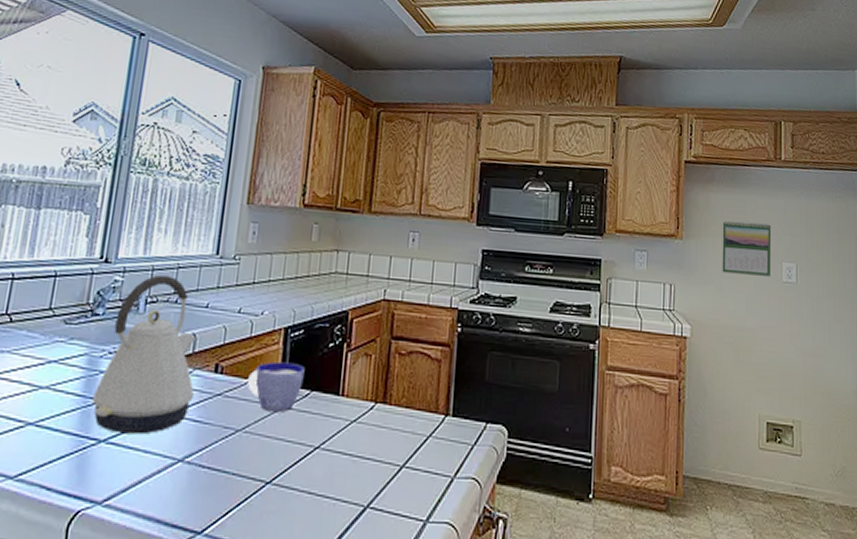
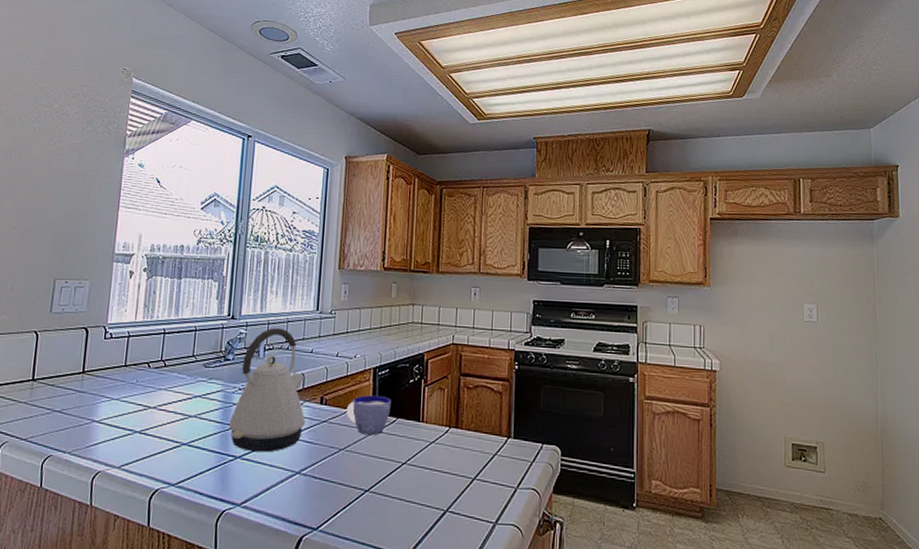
calendar: present [722,220,772,276] -> none [746,268,793,317]

